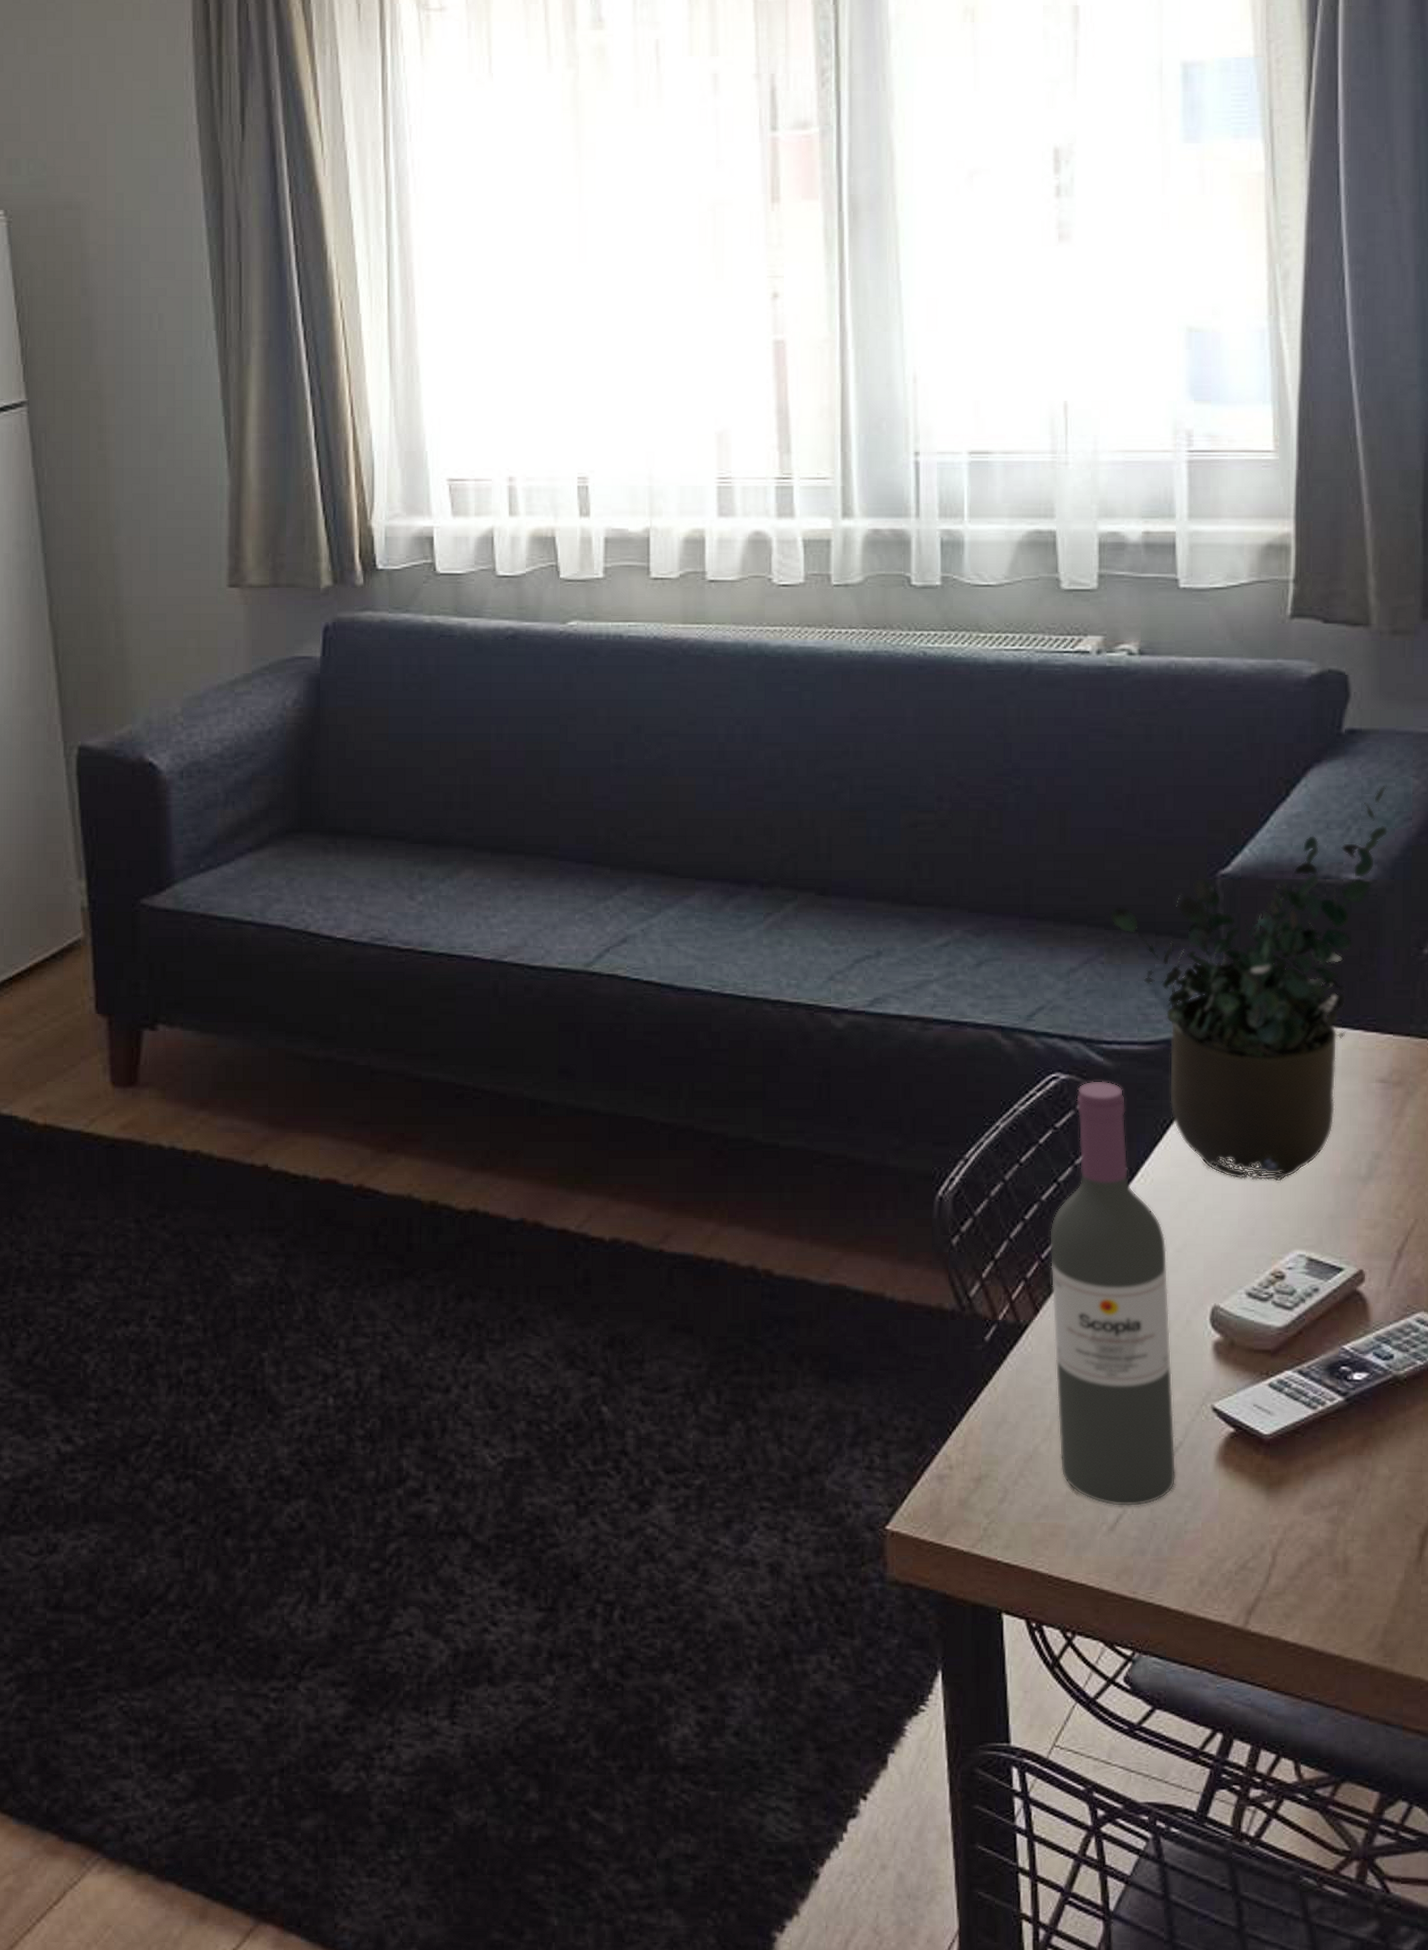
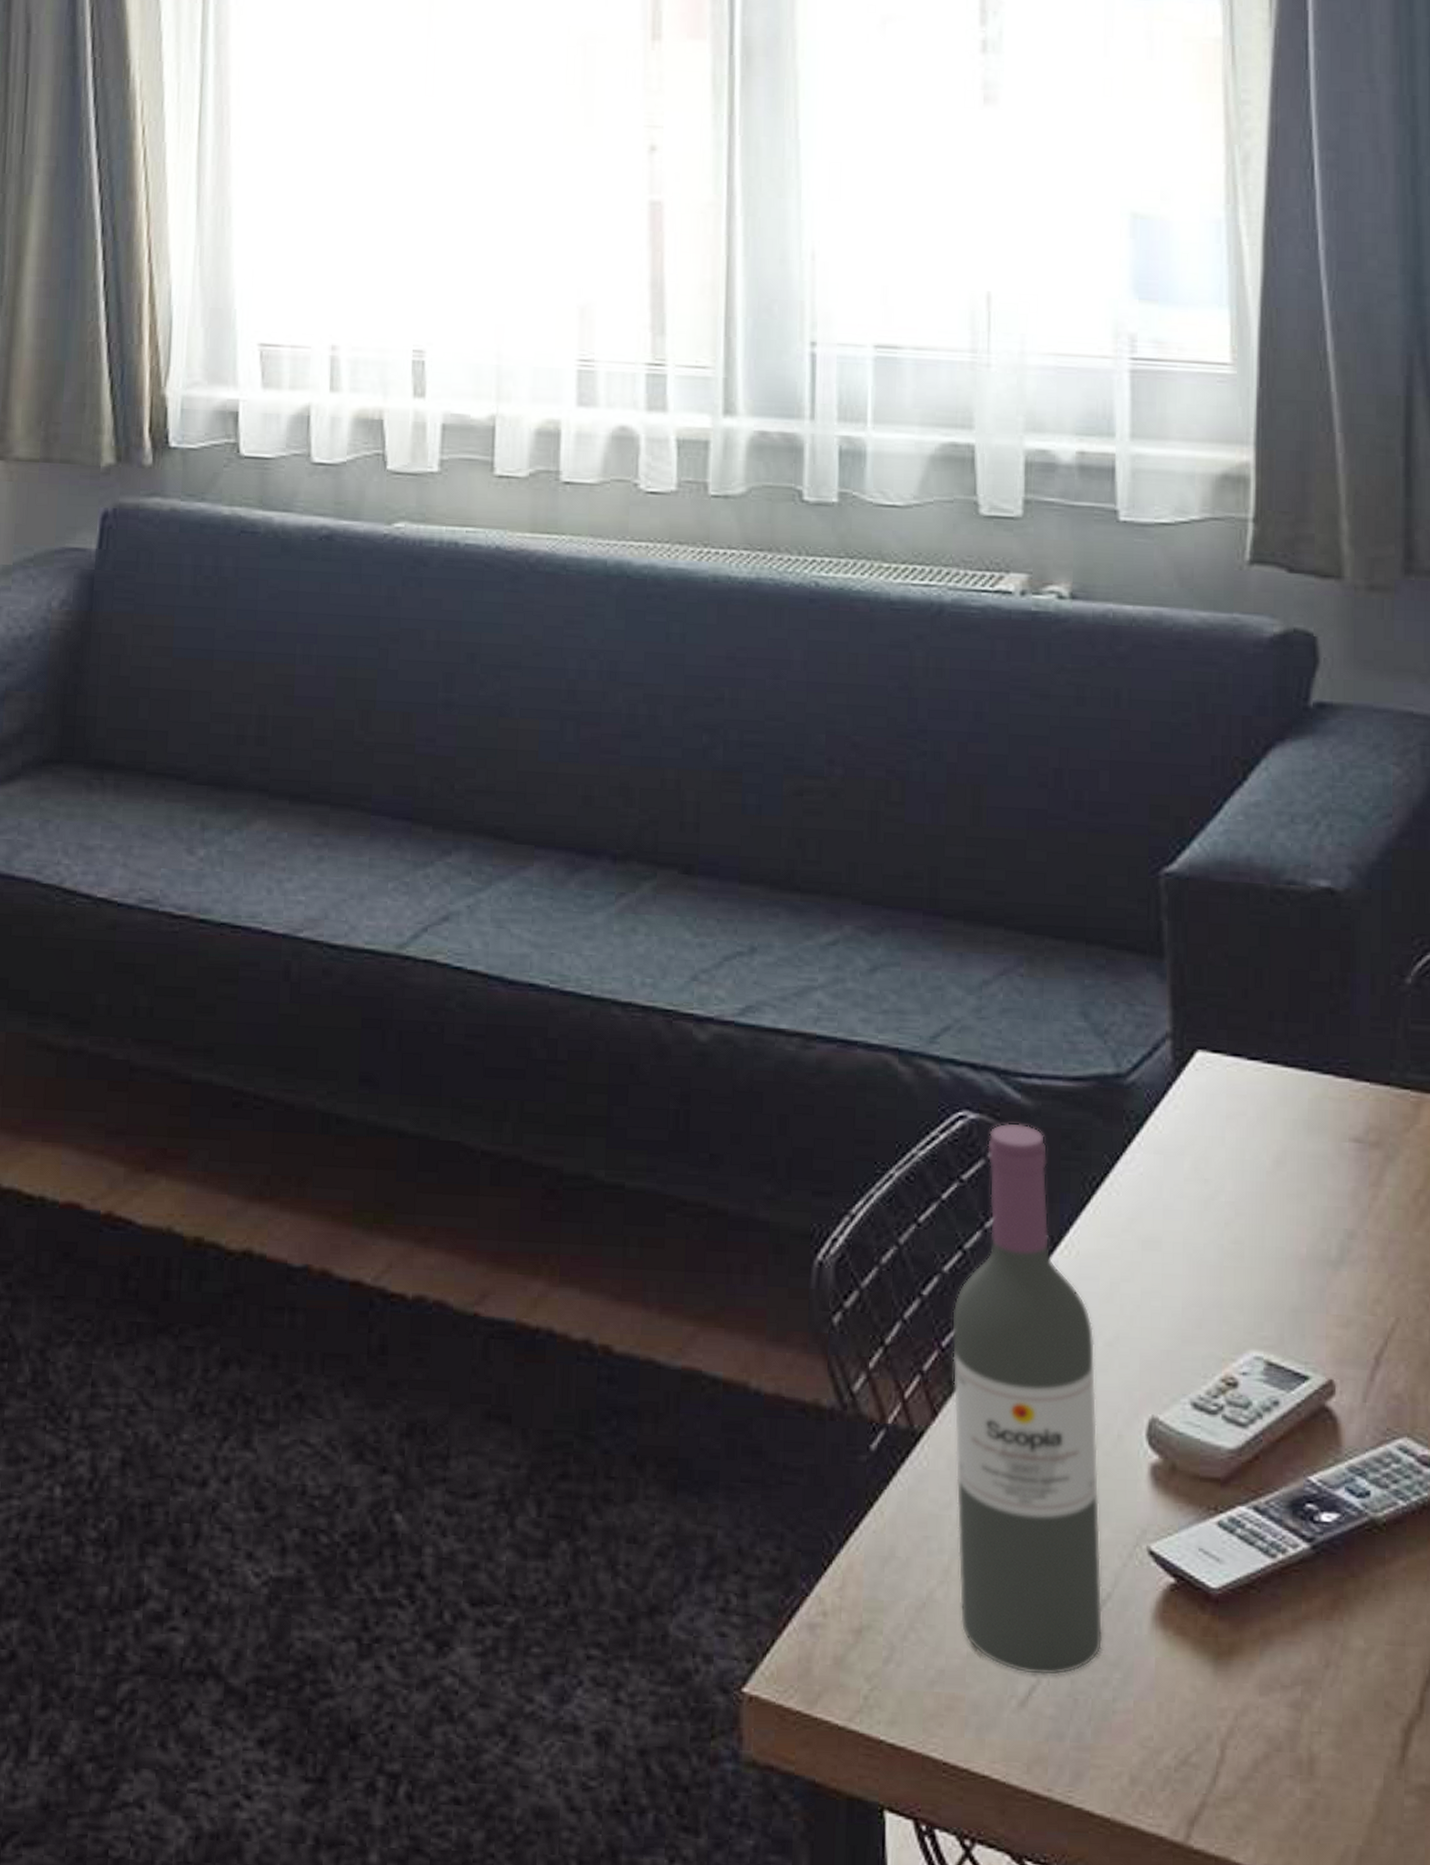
potted plant: present [1110,785,1389,1182] -> none [1031,772,1364,1262]

